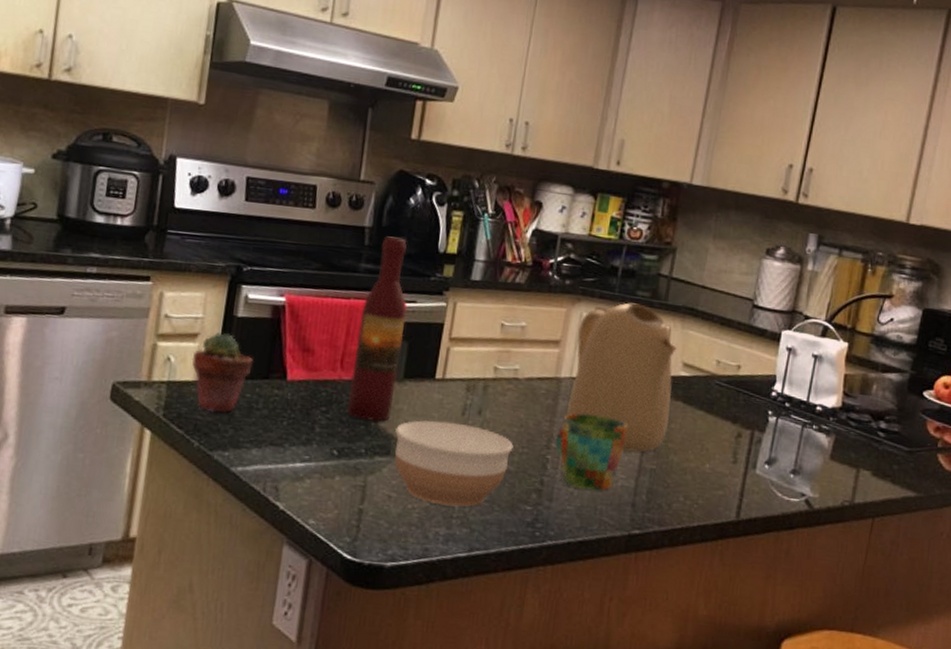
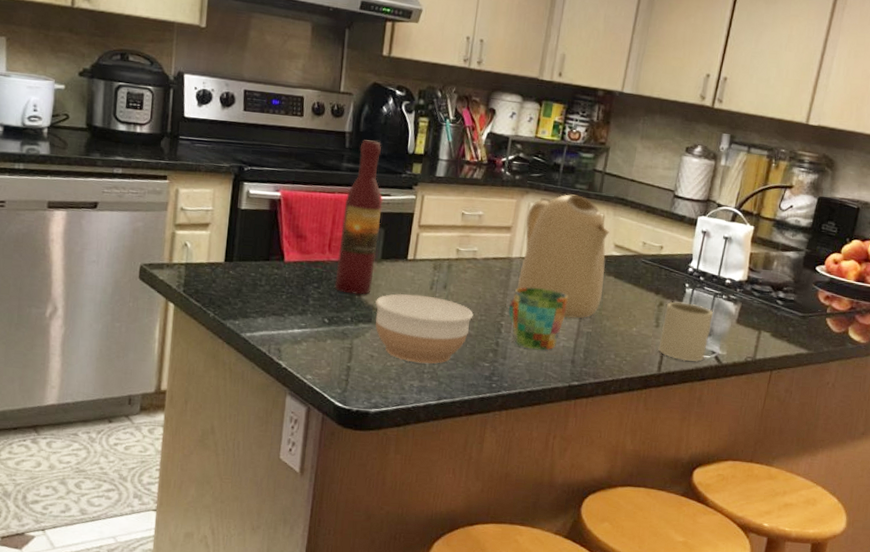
potted succulent: present [191,333,253,413] -> none [205,222,256,289]
mug: none [736,432,802,506] -> present [658,301,713,362]

